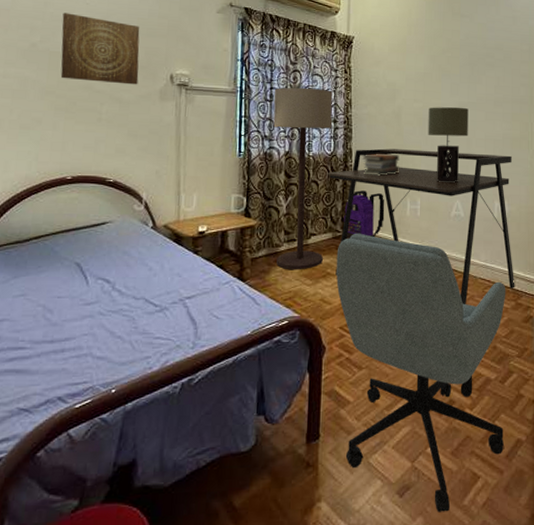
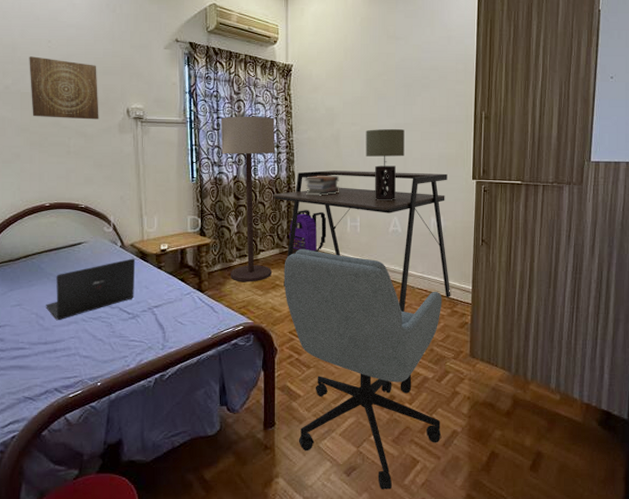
laptop: none [56,241,168,313] -> present [46,258,136,320]

